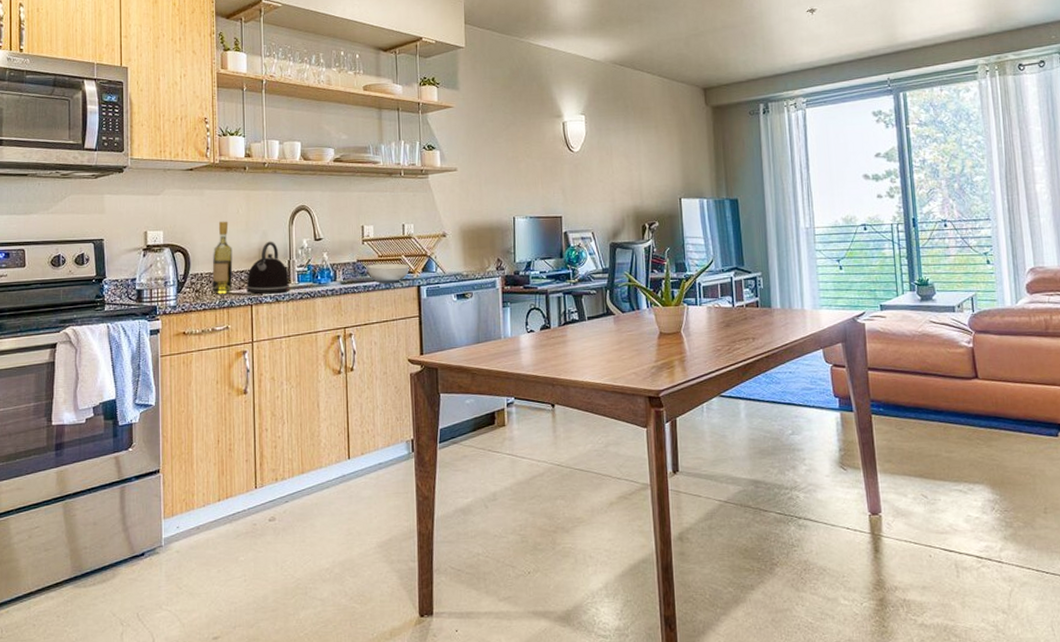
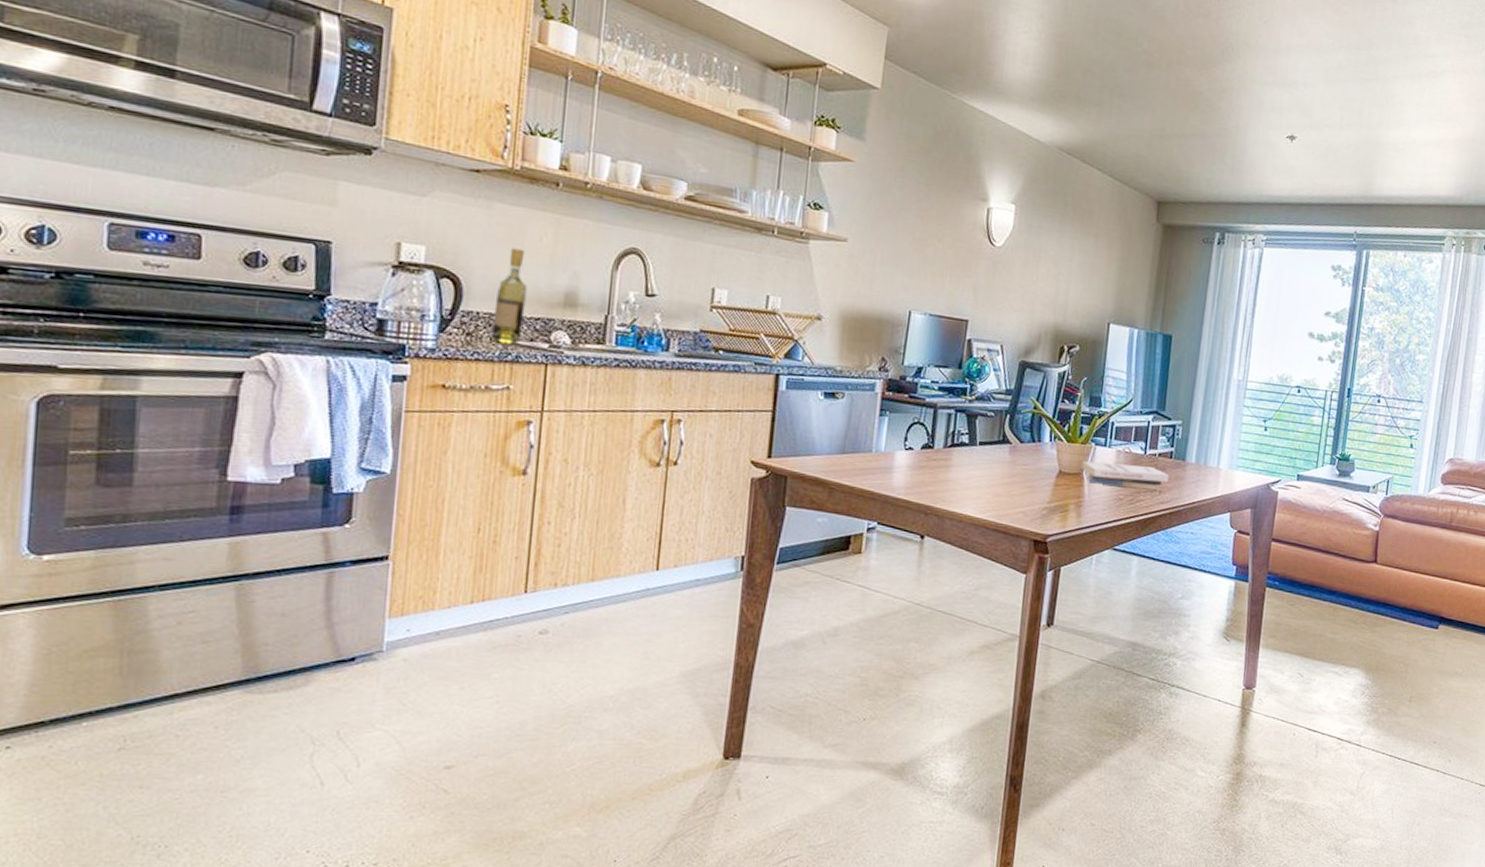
kettle: present [246,241,290,294] -> none [541,285,605,356]
bowl: present [367,263,410,284] -> none [712,337,770,367]
books: none [678,316,760,340] -> present [1081,461,1170,490]

